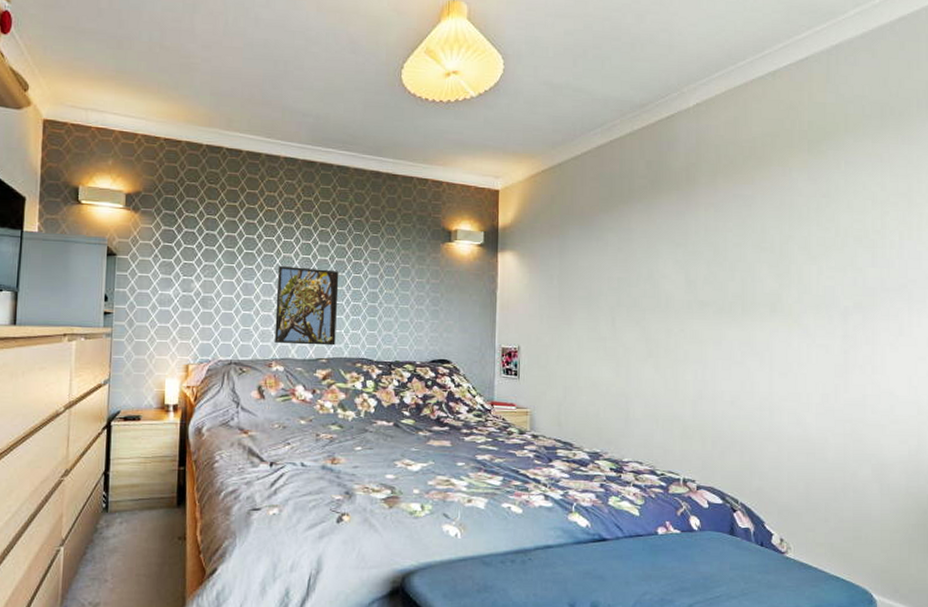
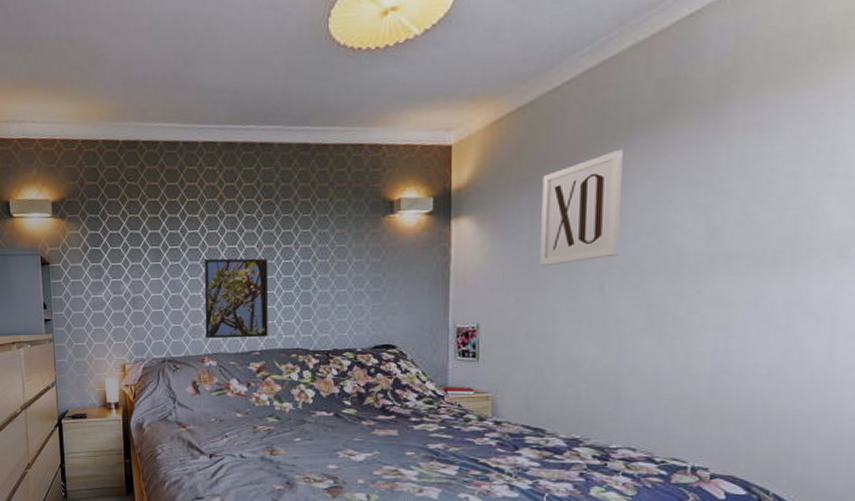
wall art: none [567,210,626,299] -> present [540,149,623,266]

